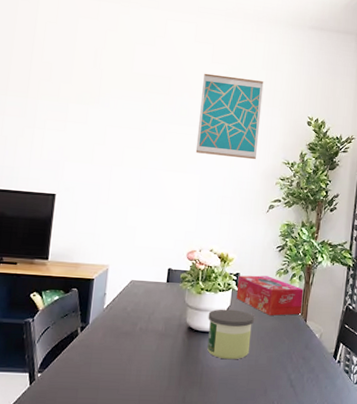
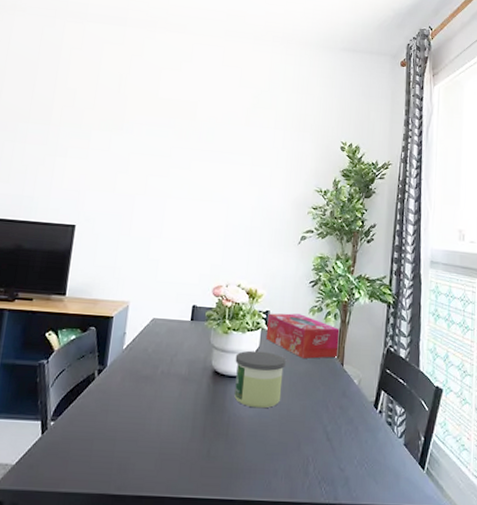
wall art: present [195,73,264,160] -> none [222,97,294,188]

